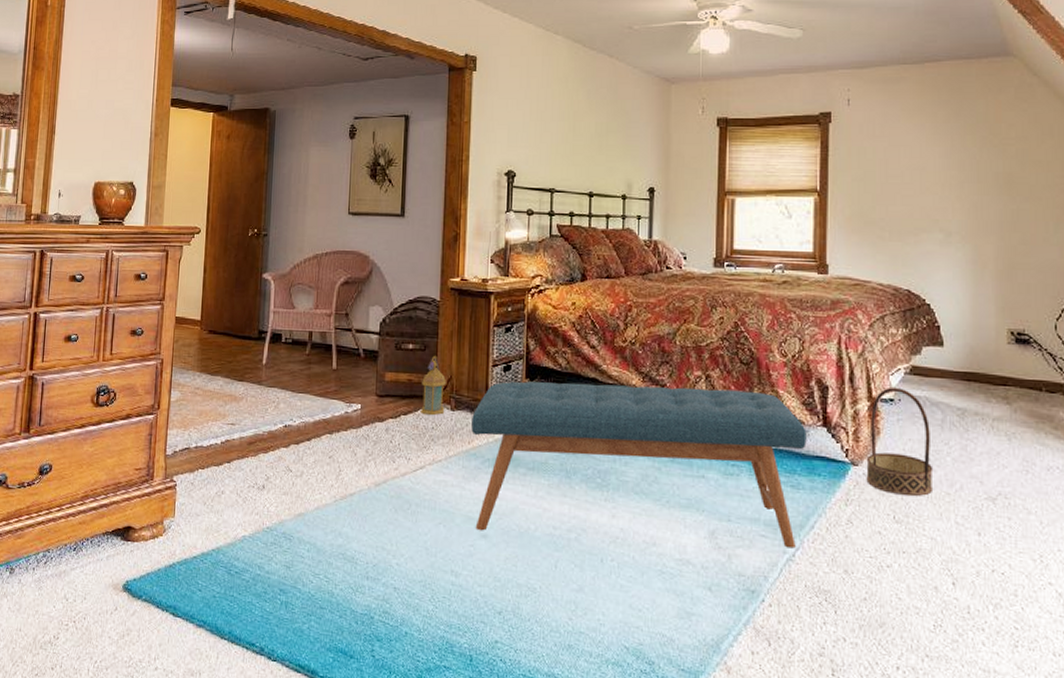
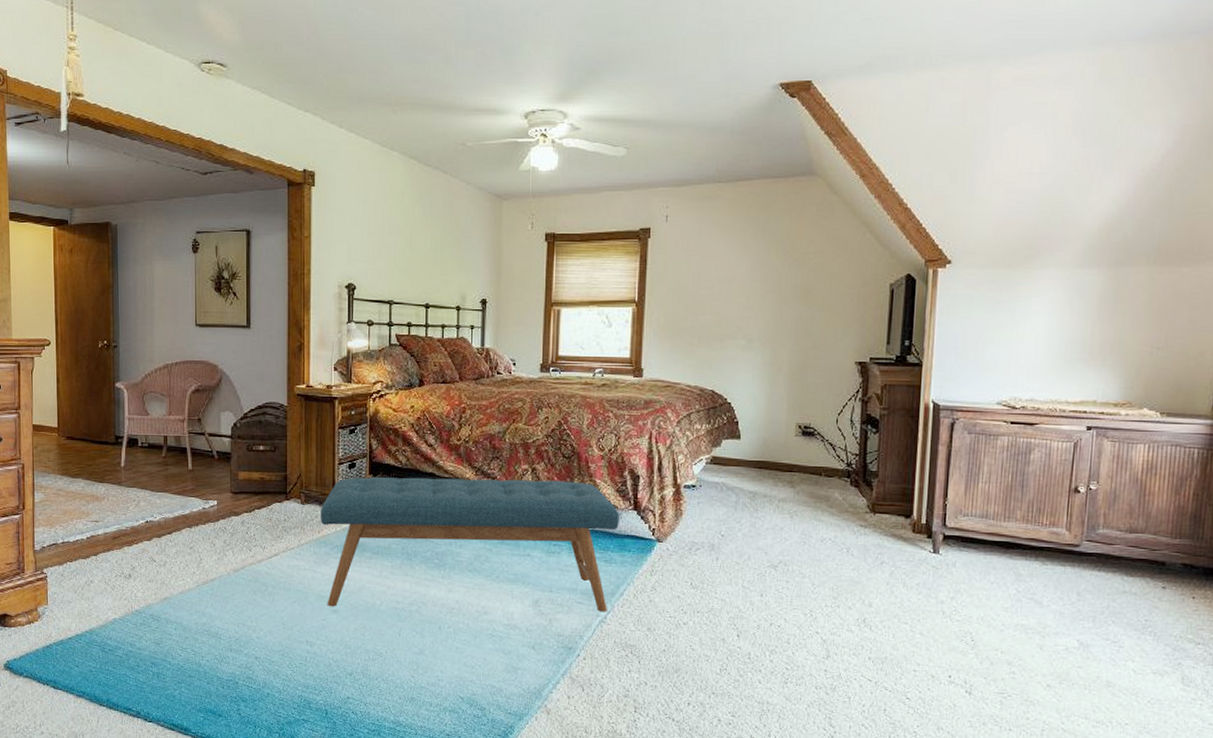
lantern: present [421,355,446,416] -> none [273,455,296,509]
basket: present [866,387,934,497] -> none [669,475,727,567]

